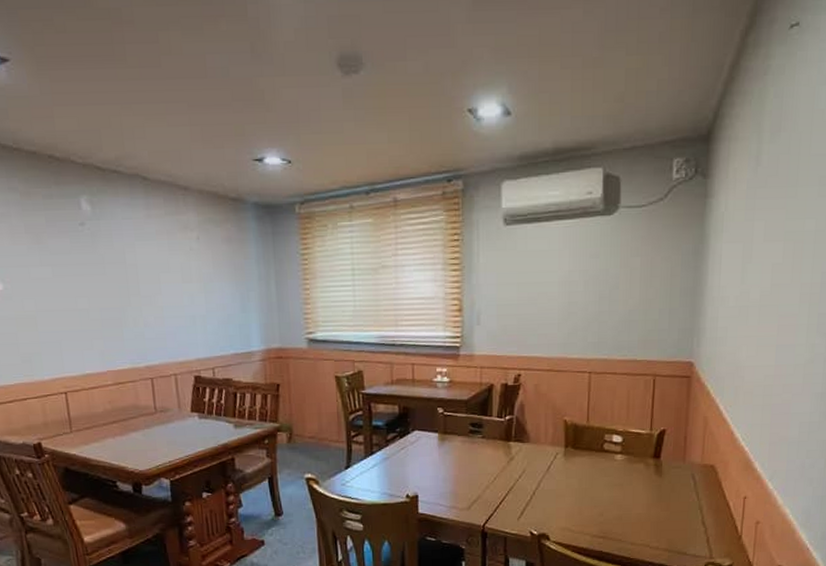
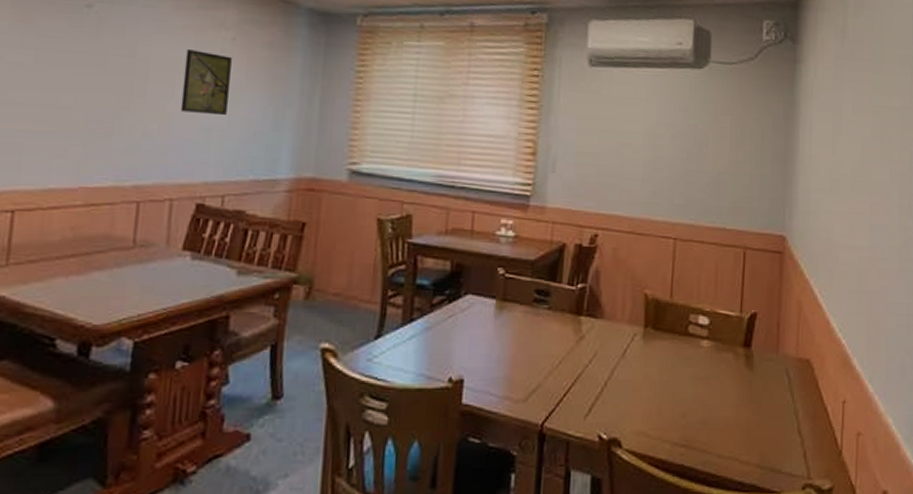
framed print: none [163,251,205,304] -> present [180,49,232,116]

